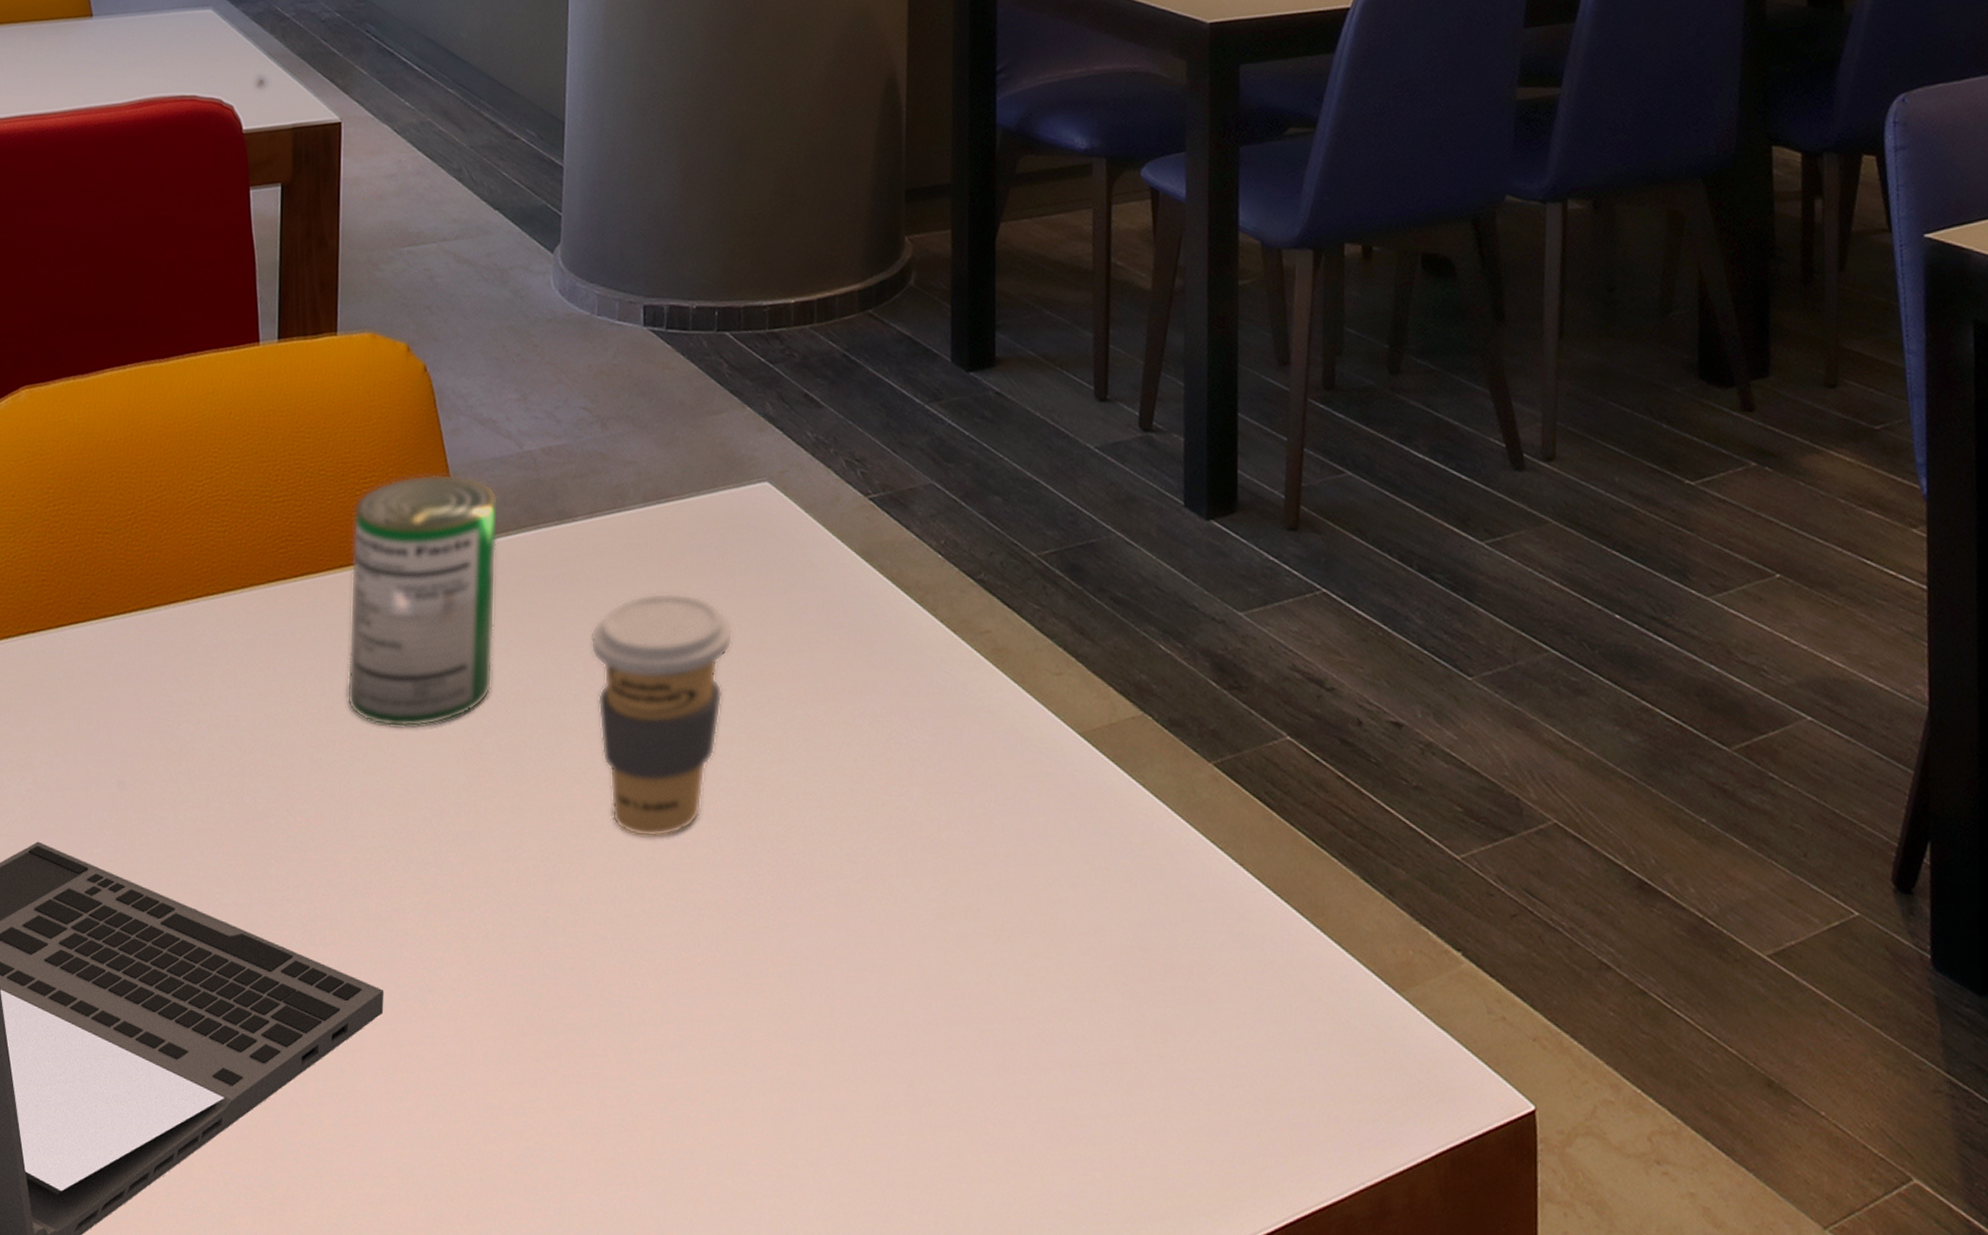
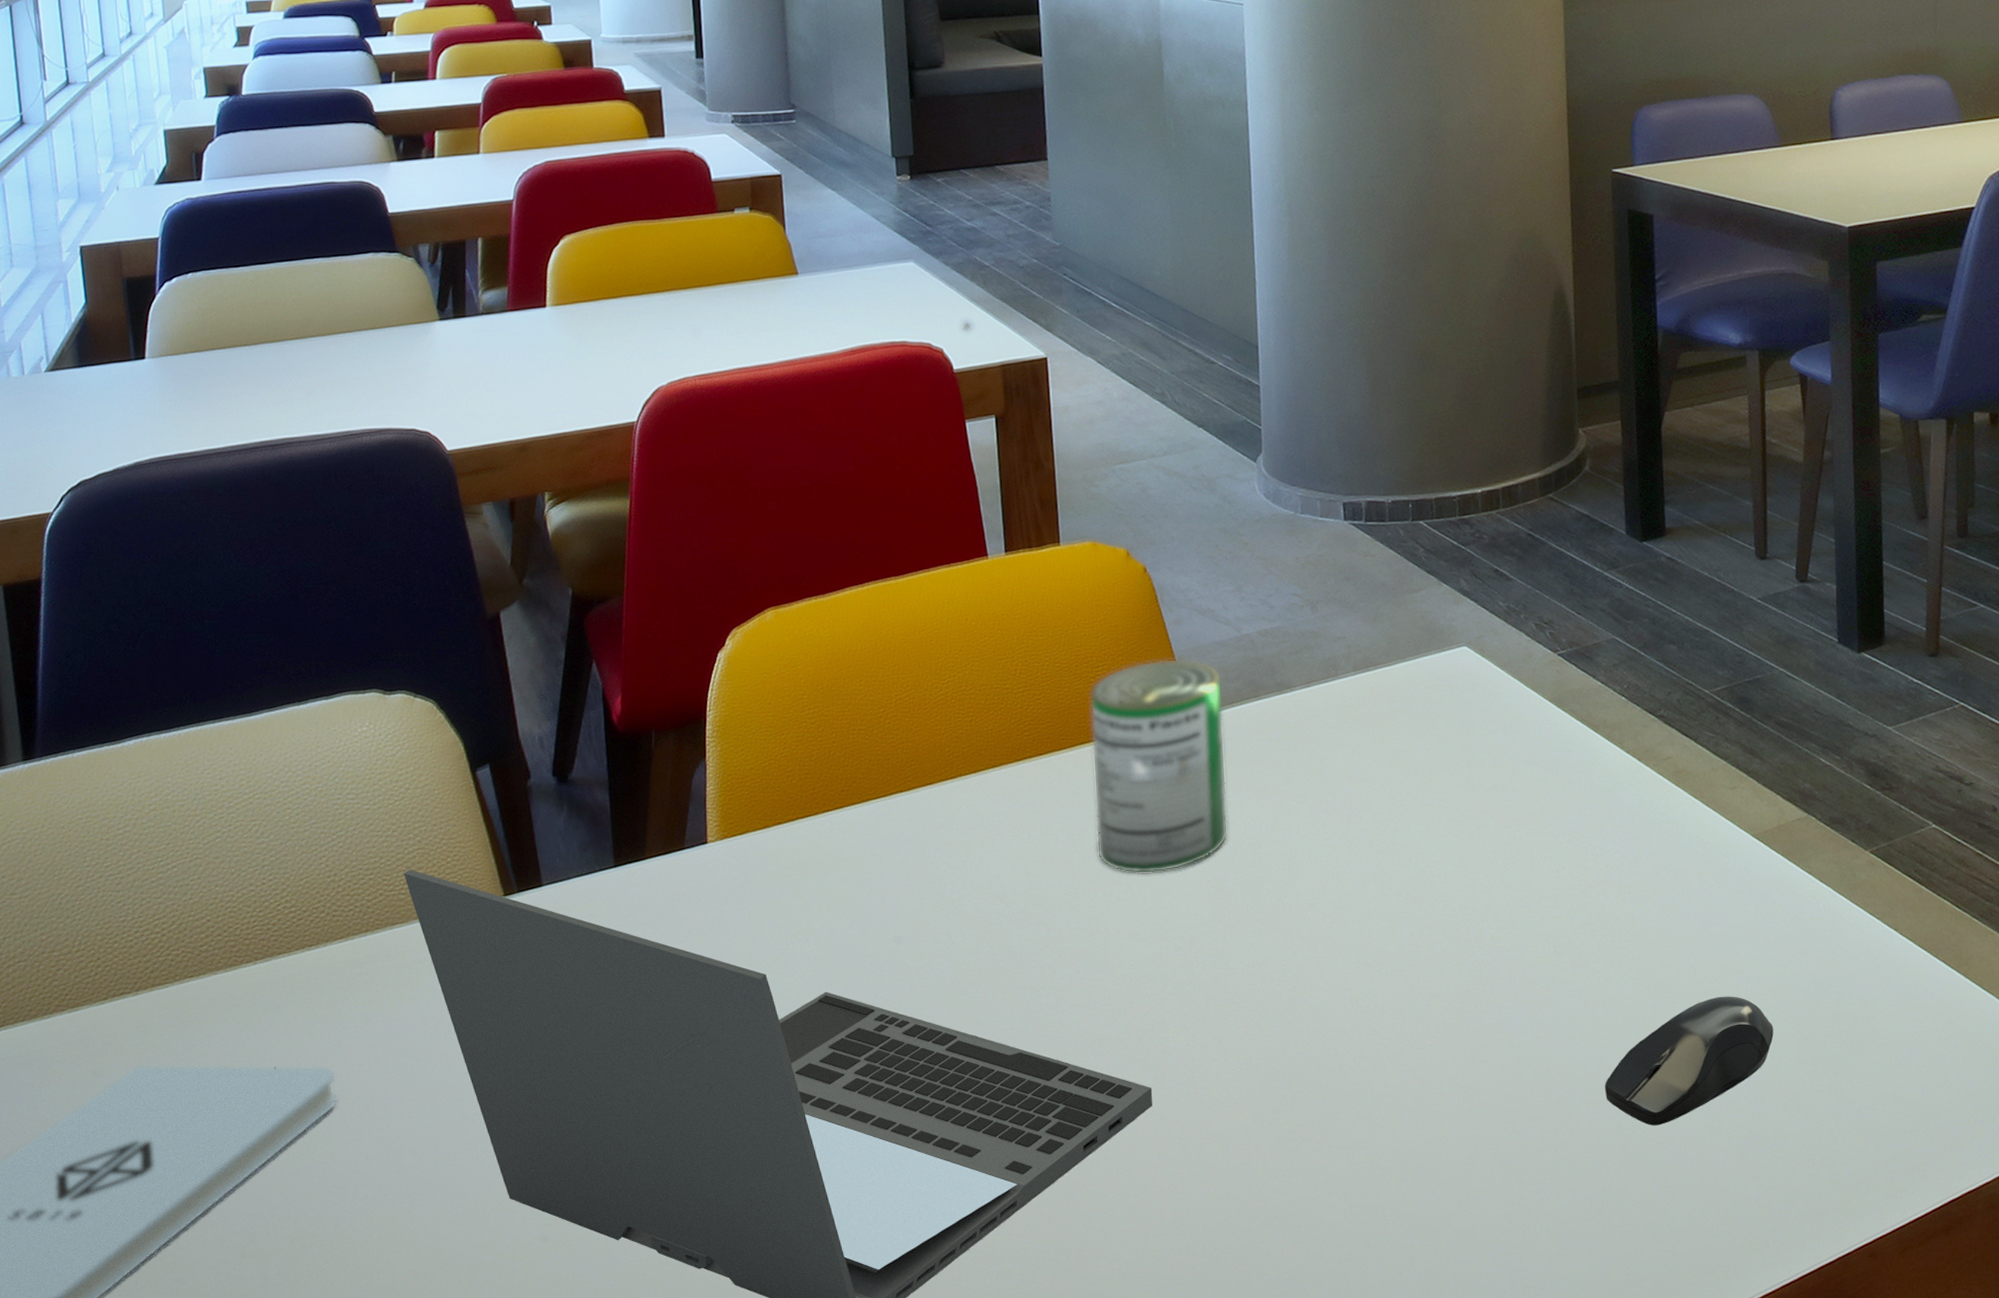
coffee cup: present [590,592,733,838] -> none [1314,744,1443,947]
computer mouse: none [896,931,1095,1090] -> present [1604,996,1774,1126]

